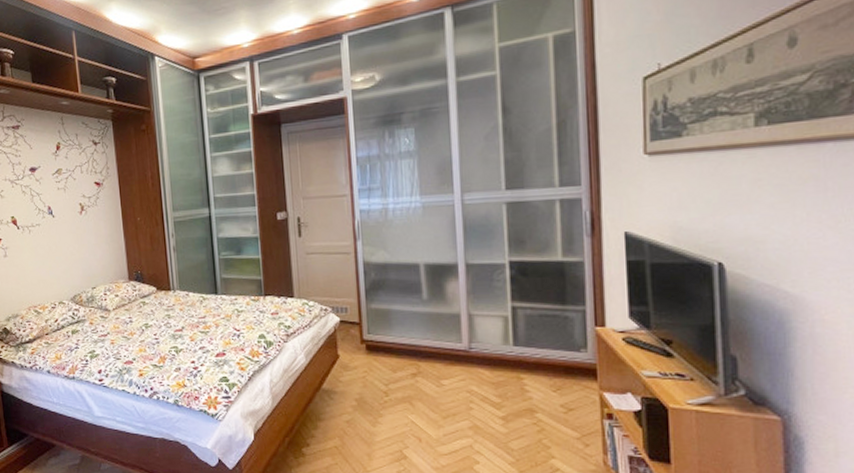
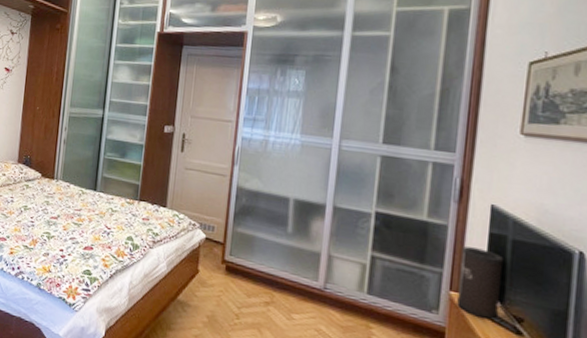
speaker: none [602,278,647,347] -> present [457,246,504,320]

